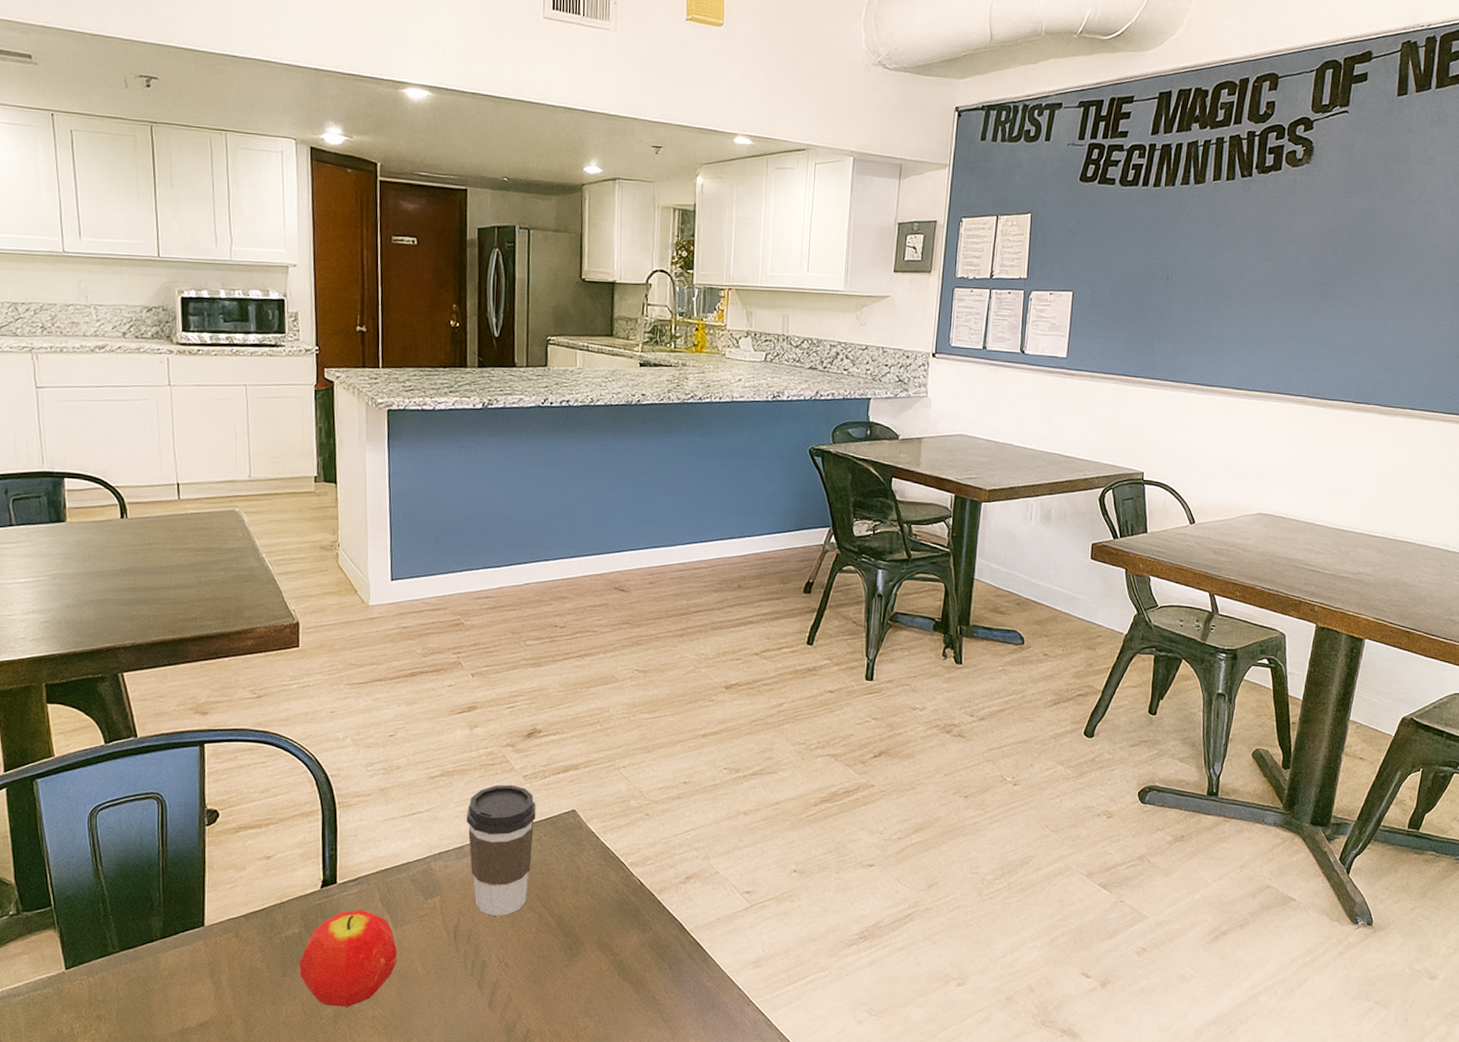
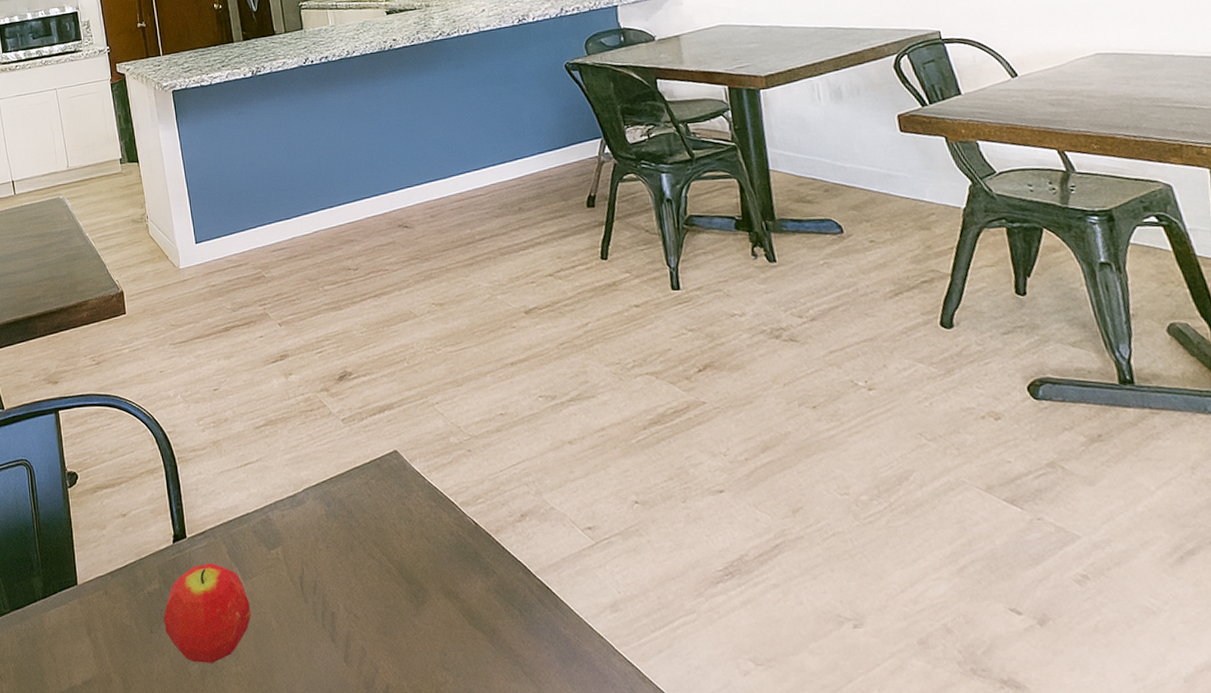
coffee cup: present [466,784,536,916] -> none [294,429,365,564]

